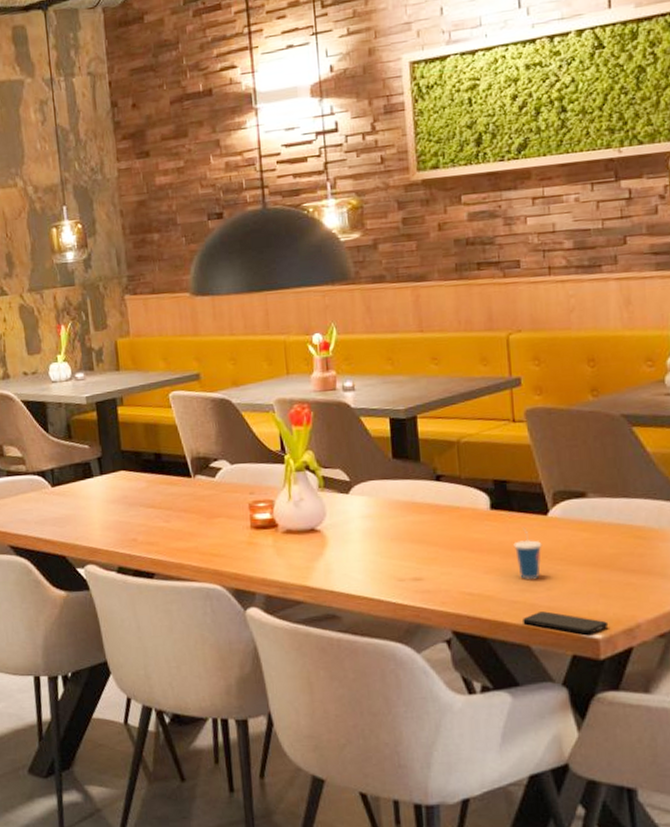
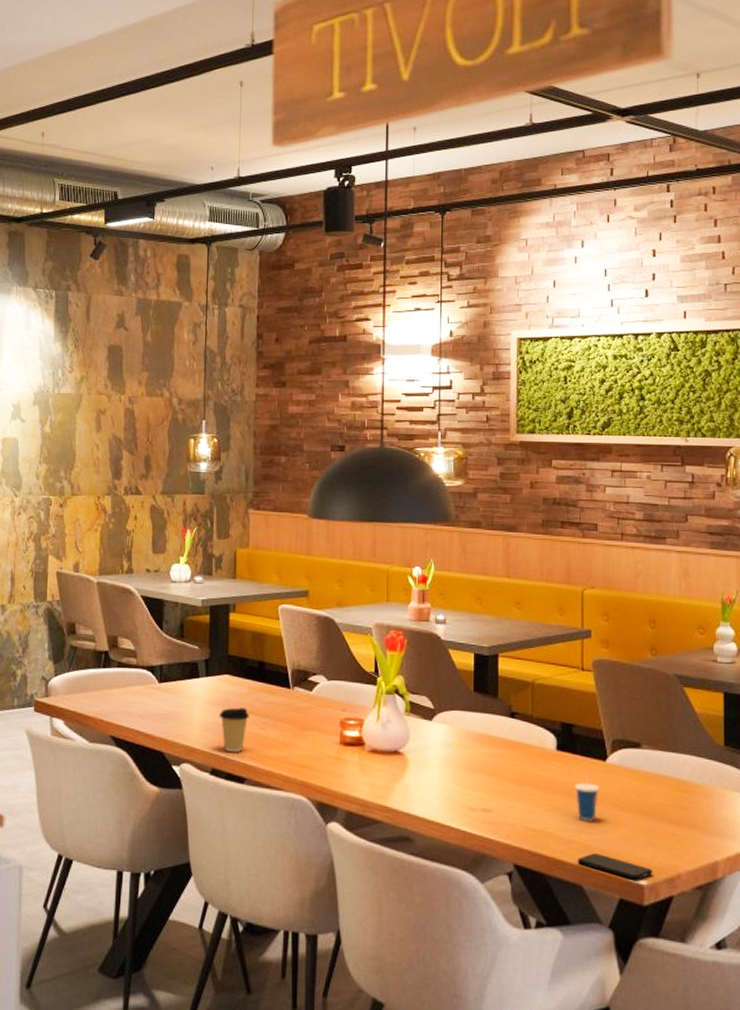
coffee cup: none [118,502,151,549] -> present [219,708,249,753]

